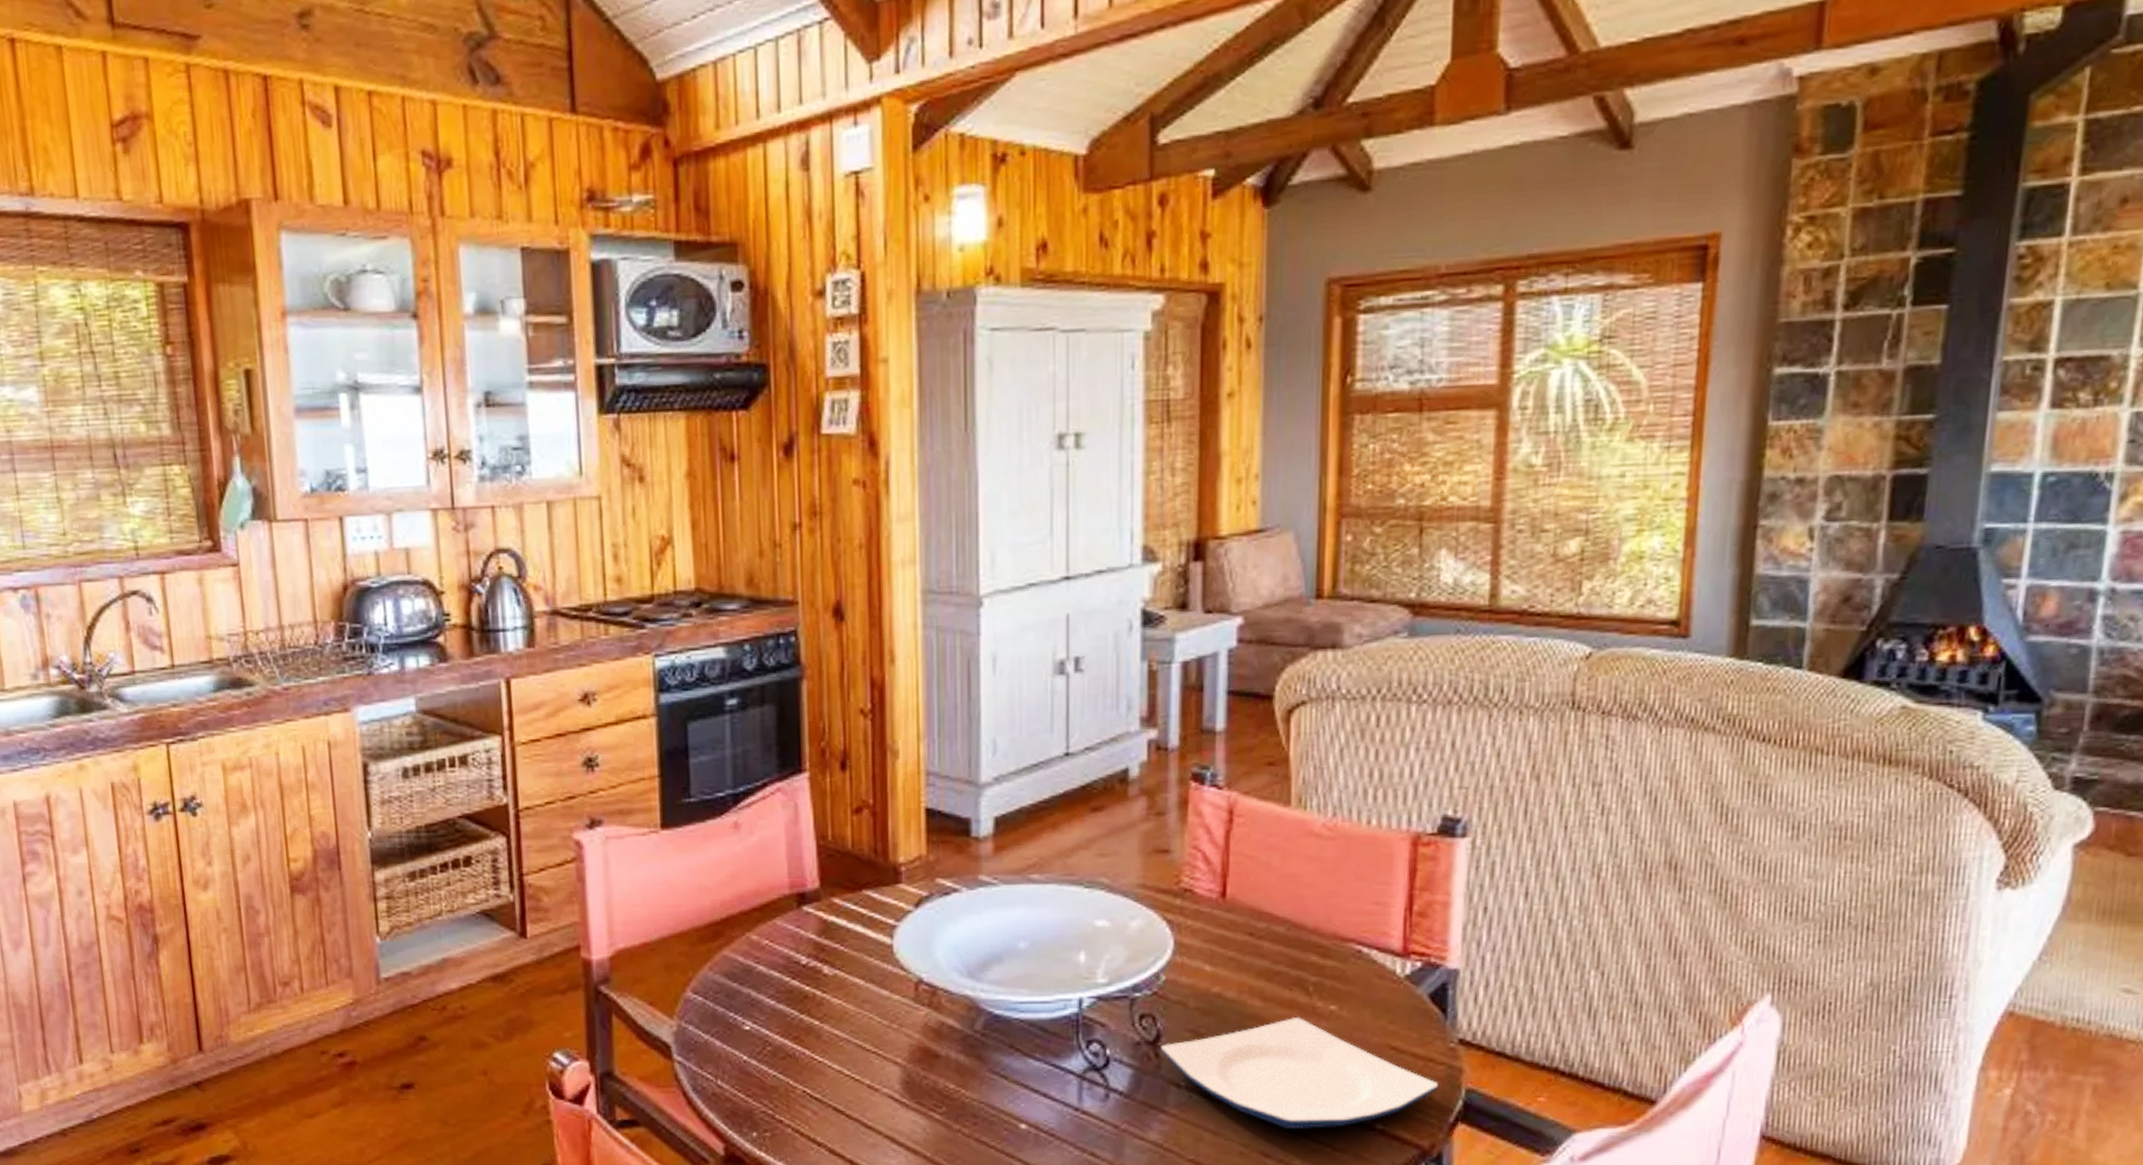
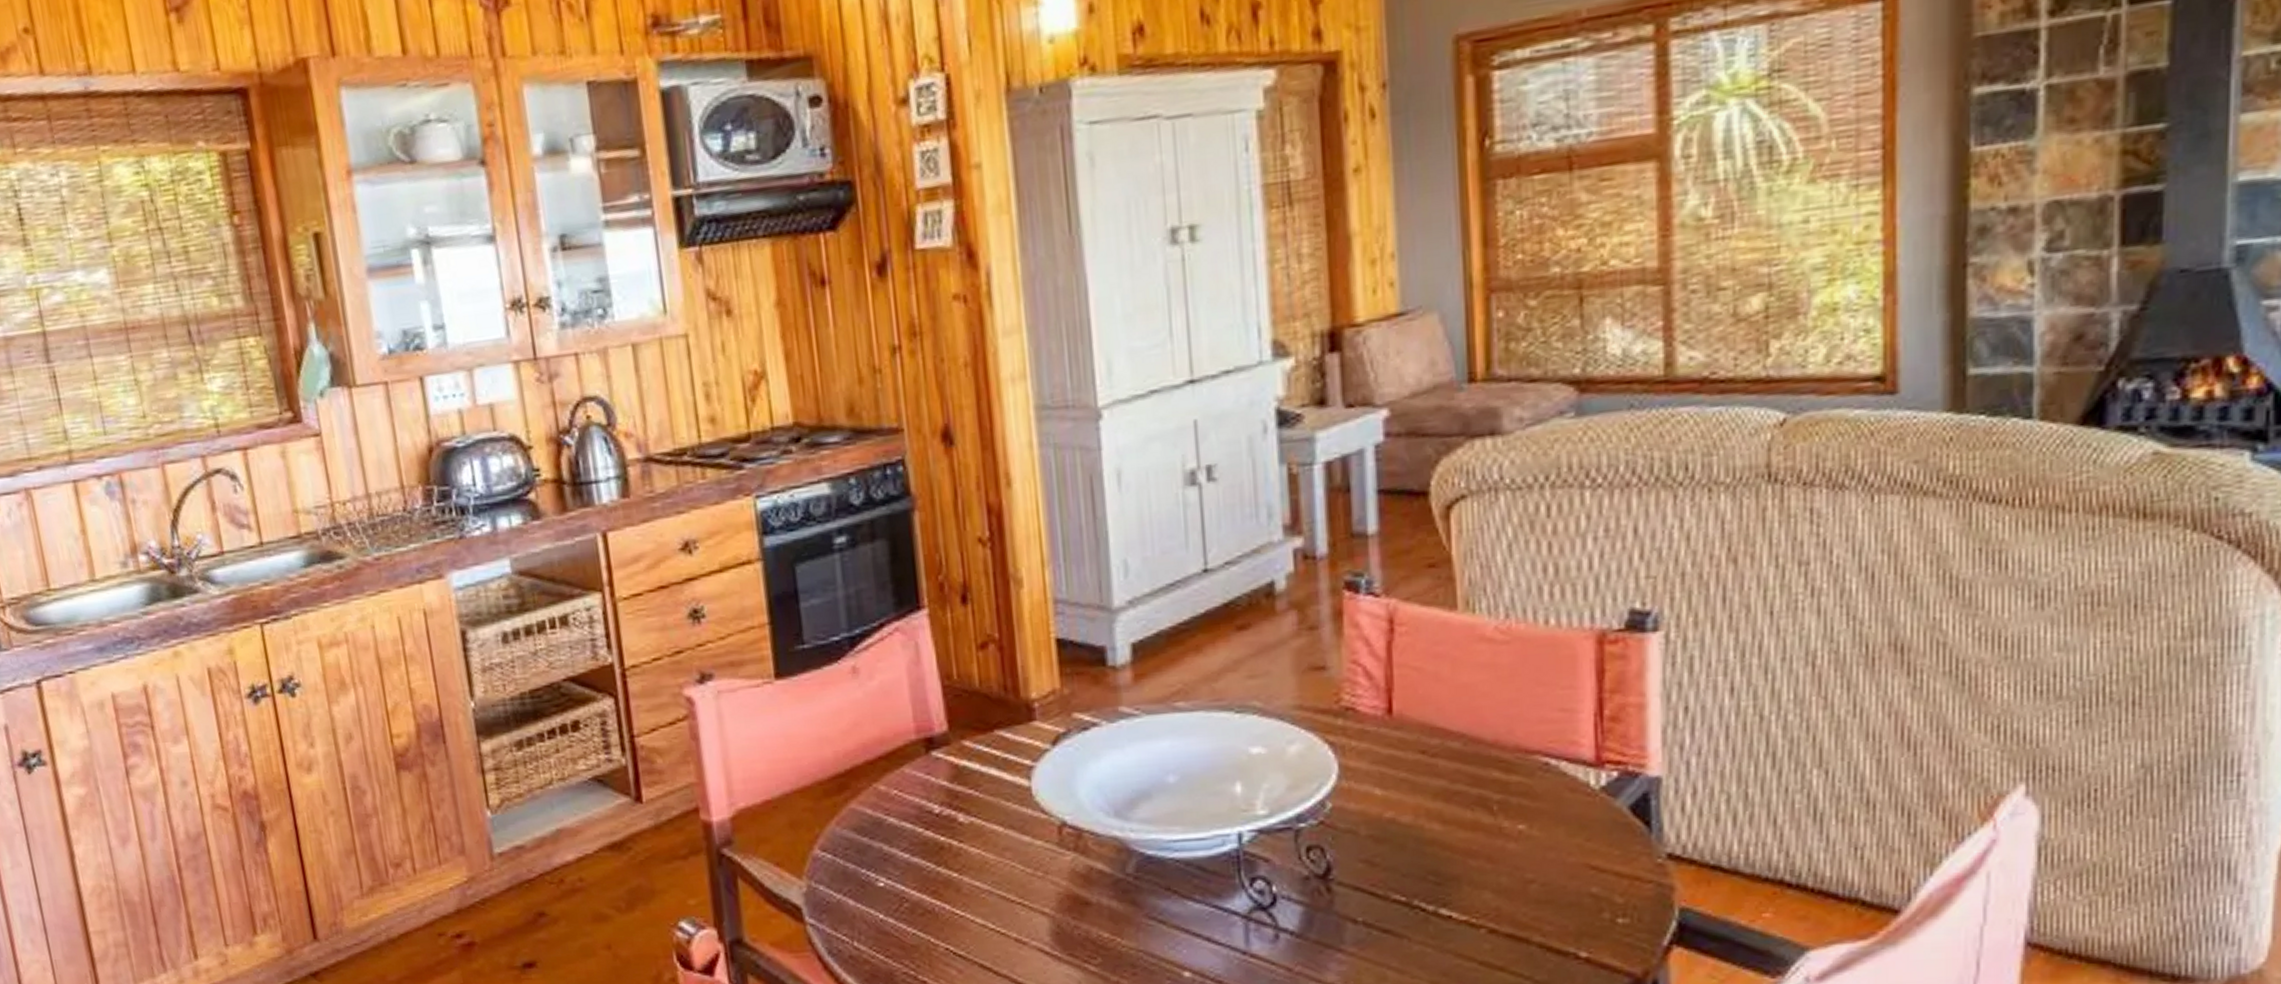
plate: present [1160,1016,1438,1129] -> none [1331,838,1647,962]

